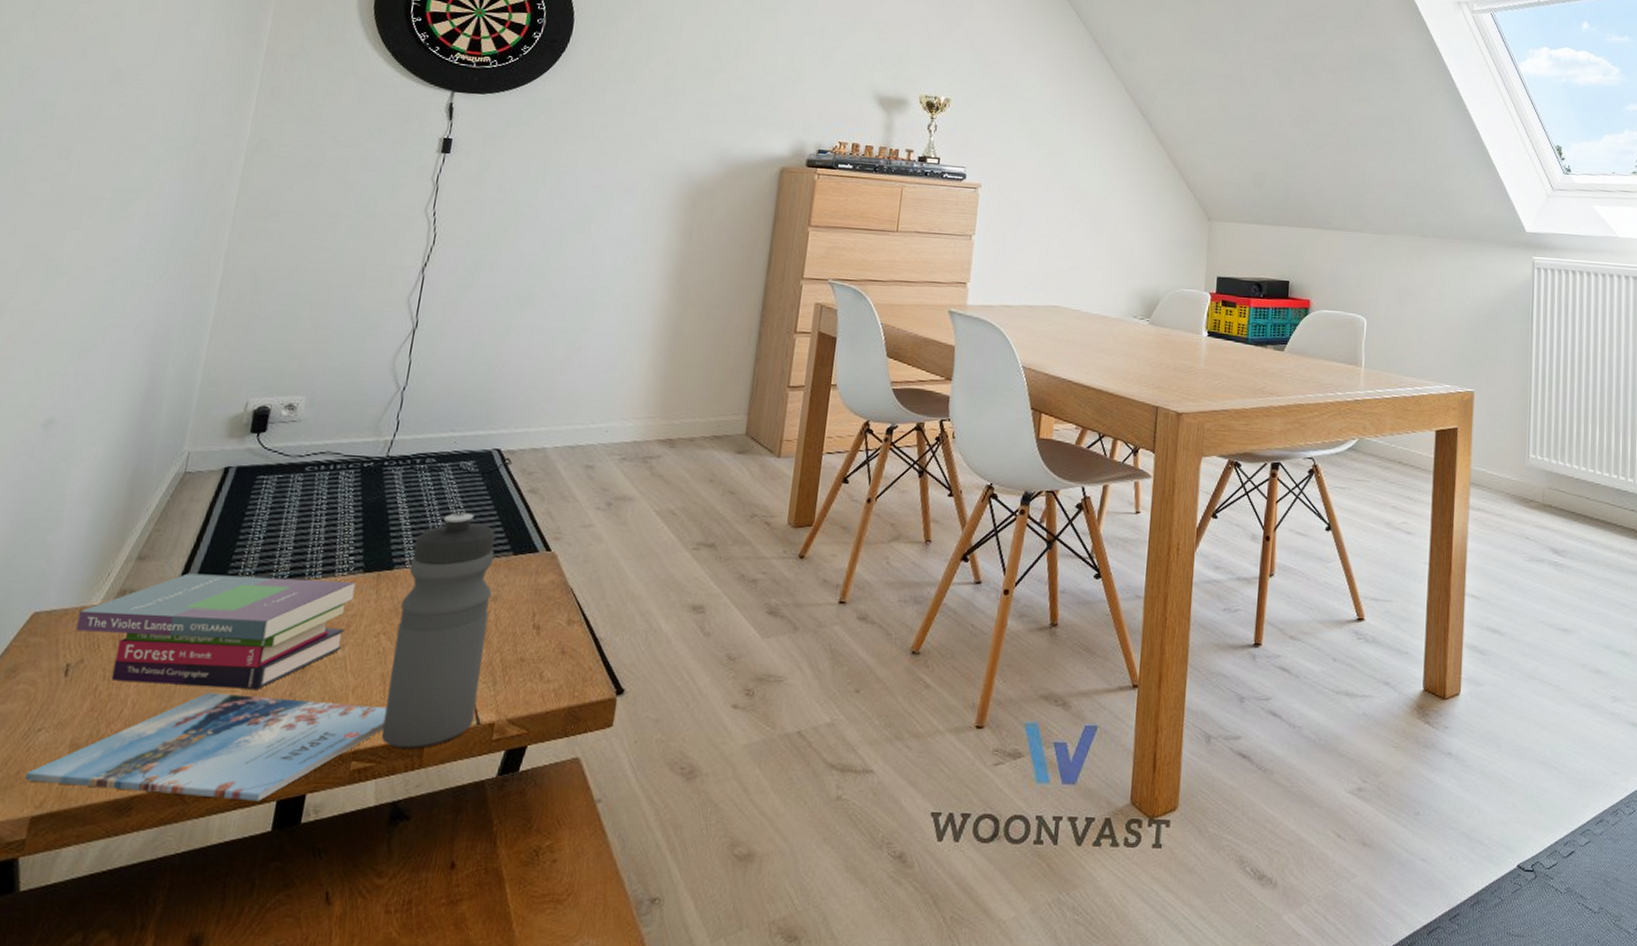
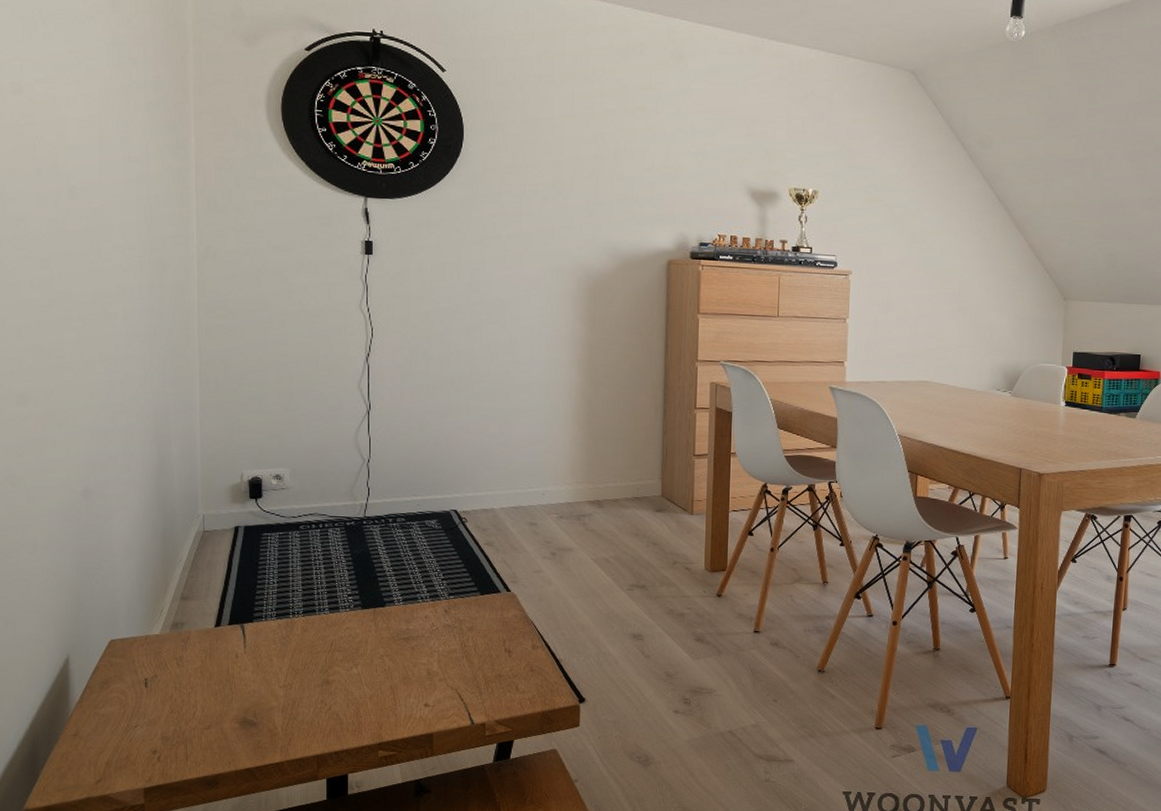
magazine: present [25,692,387,801] -> none [133,699,399,779]
books: present [76,573,356,689] -> none [145,610,357,697]
water bottle: present [381,512,496,749] -> none [397,561,469,742]

